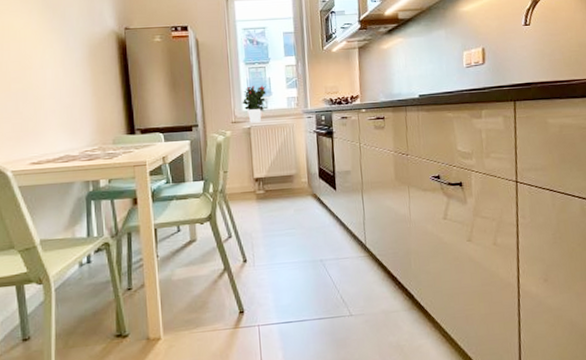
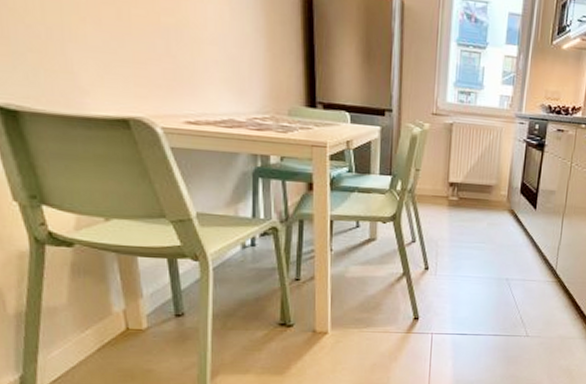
potted flower: present [242,85,268,123] -> none [447,73,478,120]

